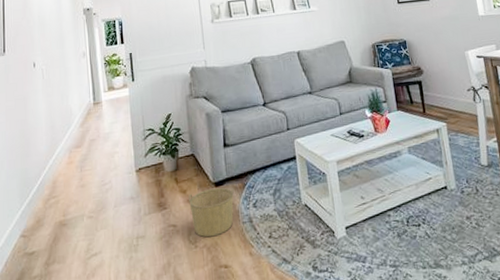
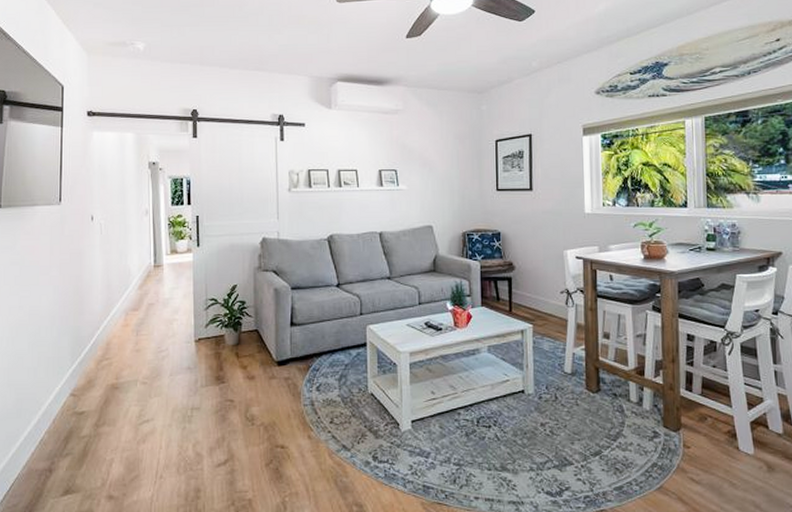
basket: present [188,187,234,238] -> none [249,367,297,416]

